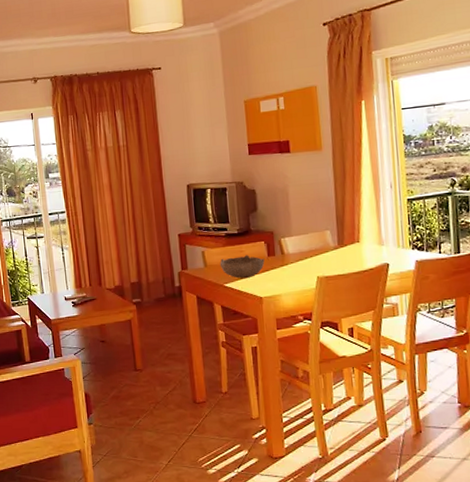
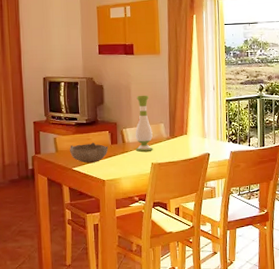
vase: none [295,198,318,264] -> present [135,95,153,152]

